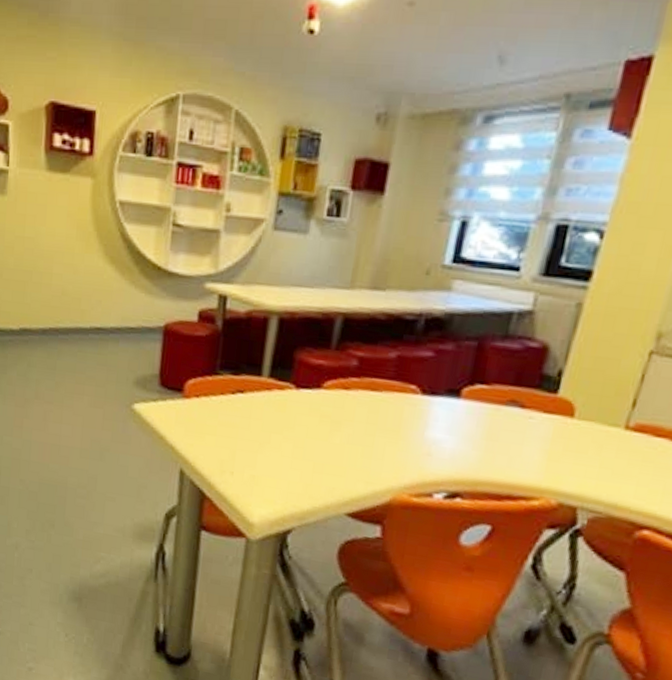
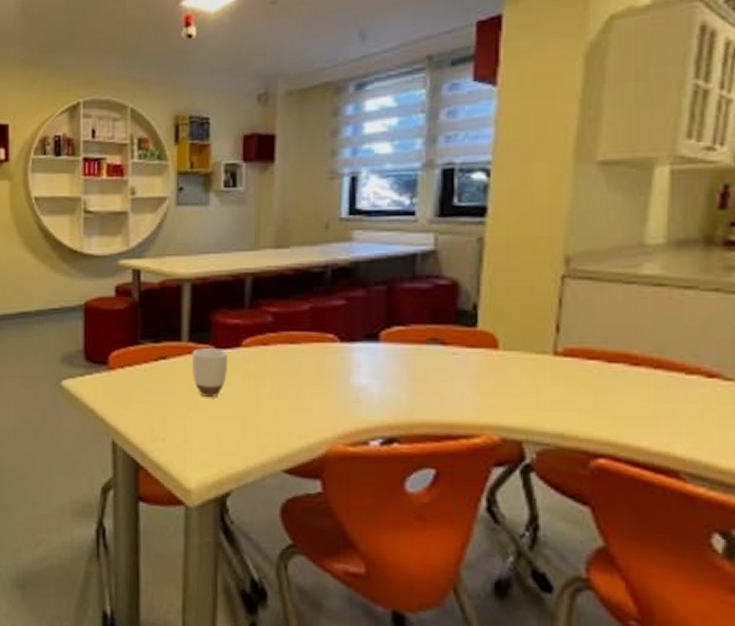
mug: none [269,385,307,436] -> present [192,348,227,397]

